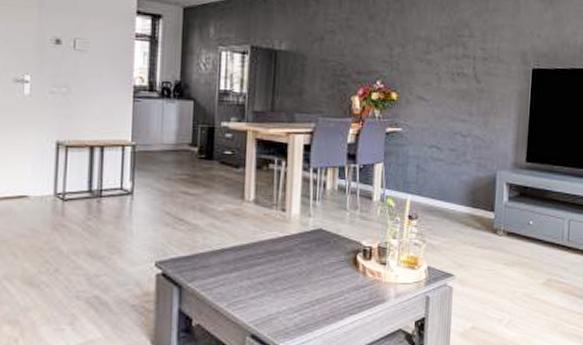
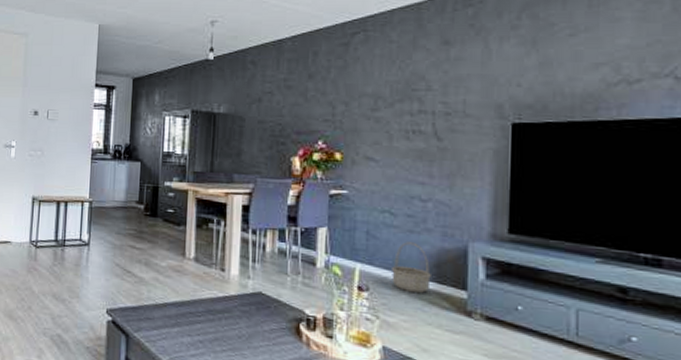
basket: none [436,173,468,218] -> present [391,242,431,294]

